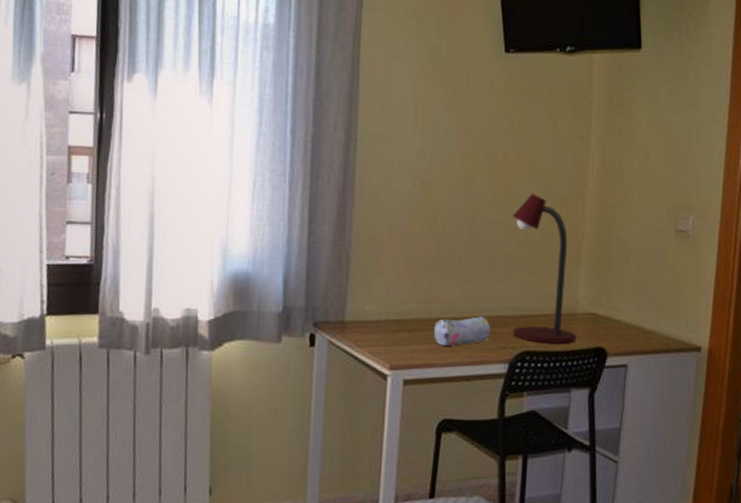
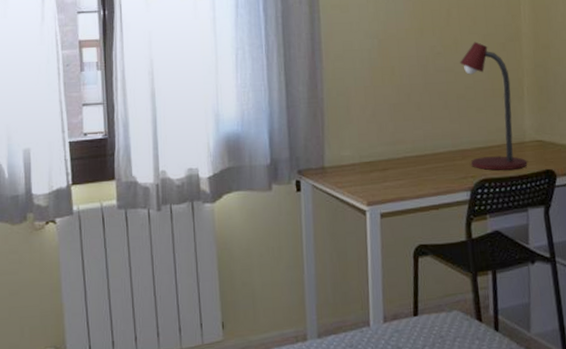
pencil case: present [434,317,491,346] -> none [402,152,452,181]

